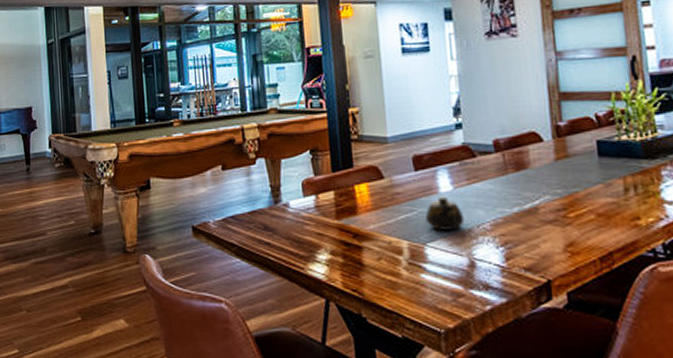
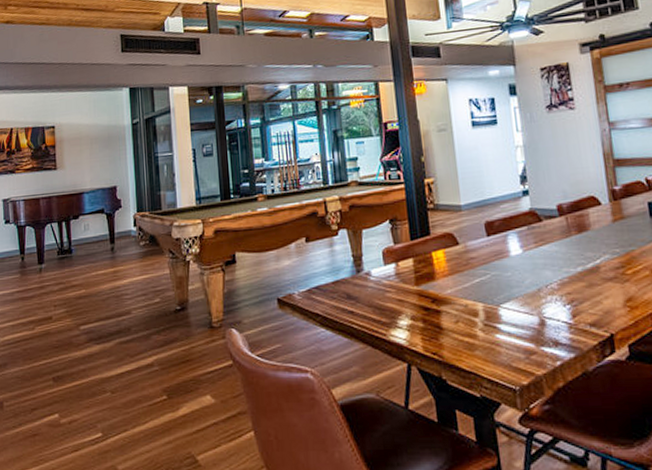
teapot: present [425,196,465,230] -> none [498,259,534,292]

